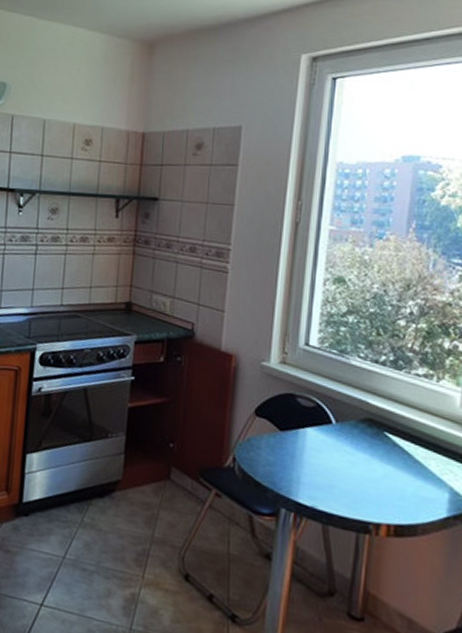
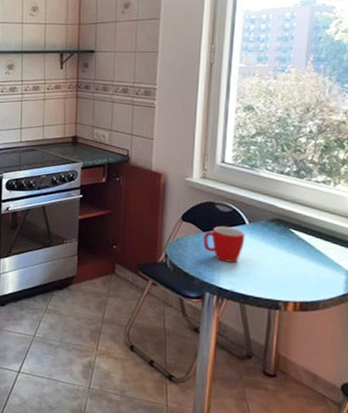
mug: none [280,424,331,472] -> present [203,225,245,263]

